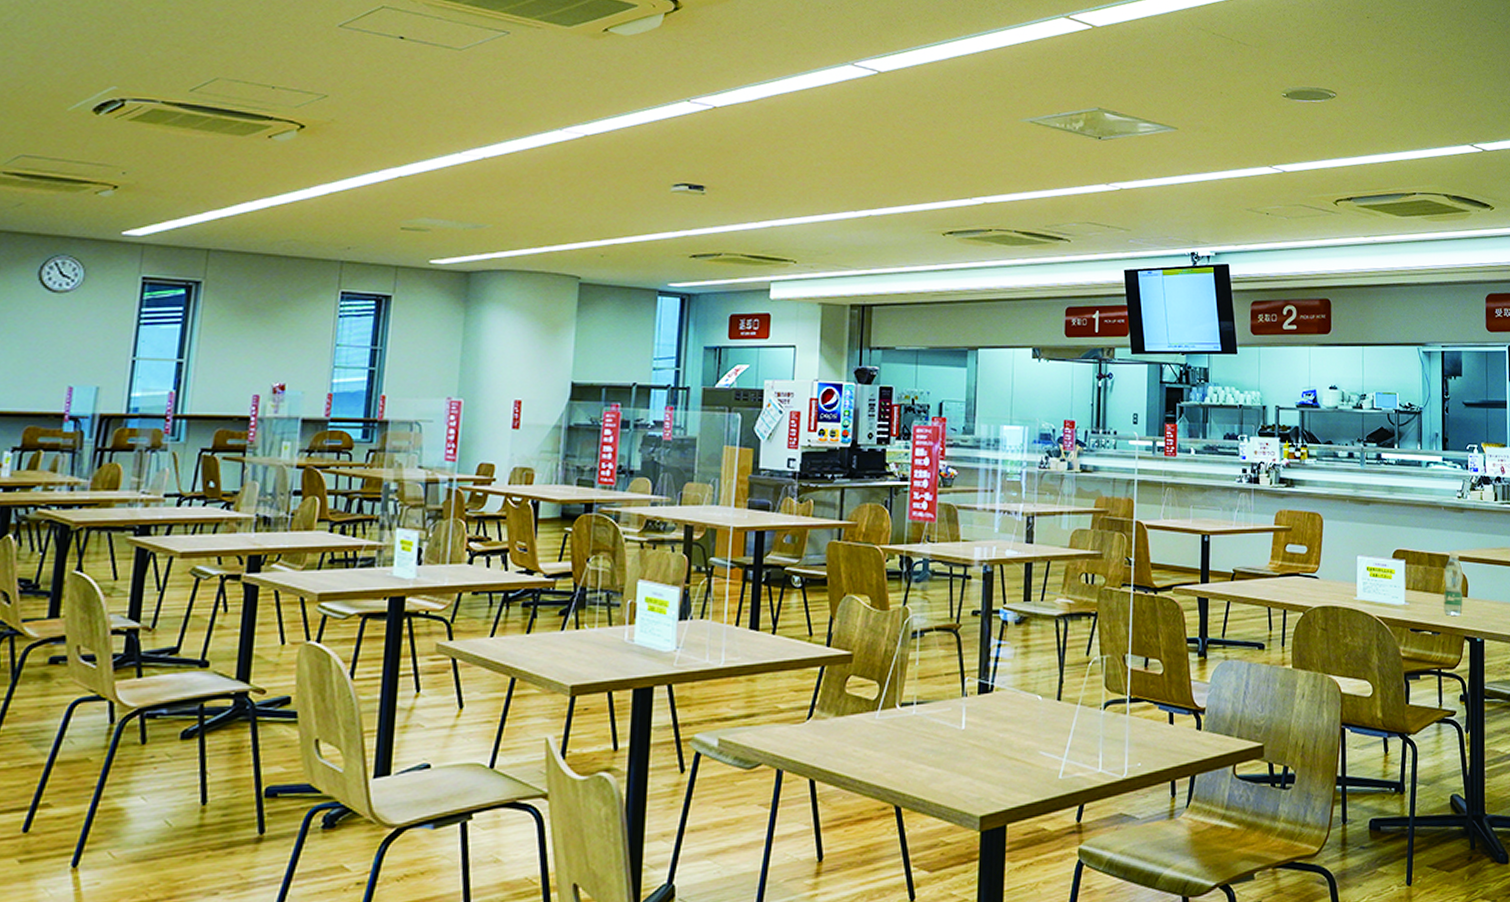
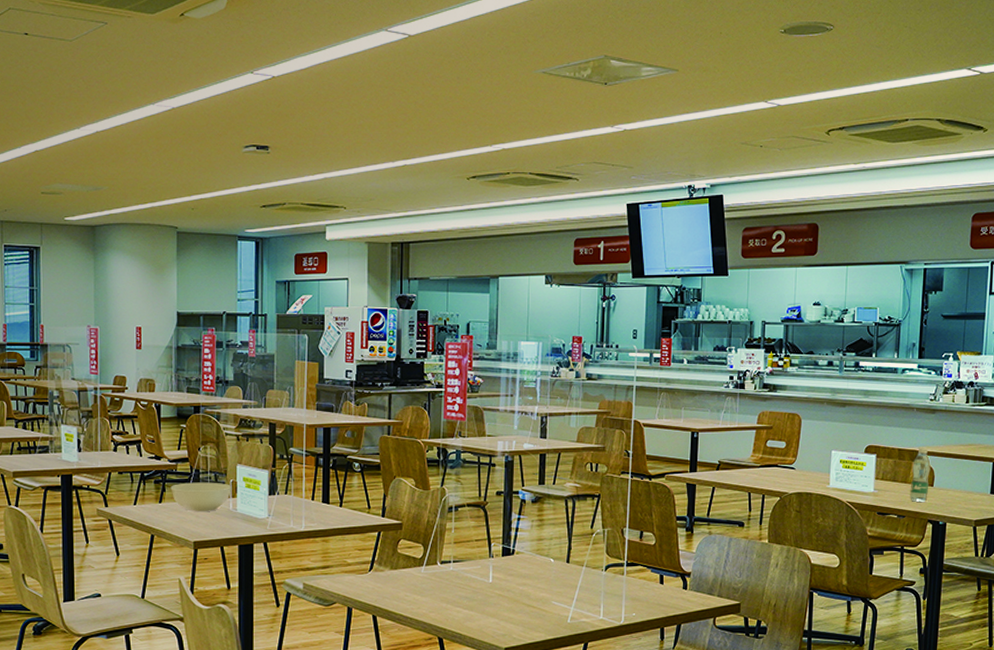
bowl: none [544,604,629,645] -> present [170,482,232,512]

